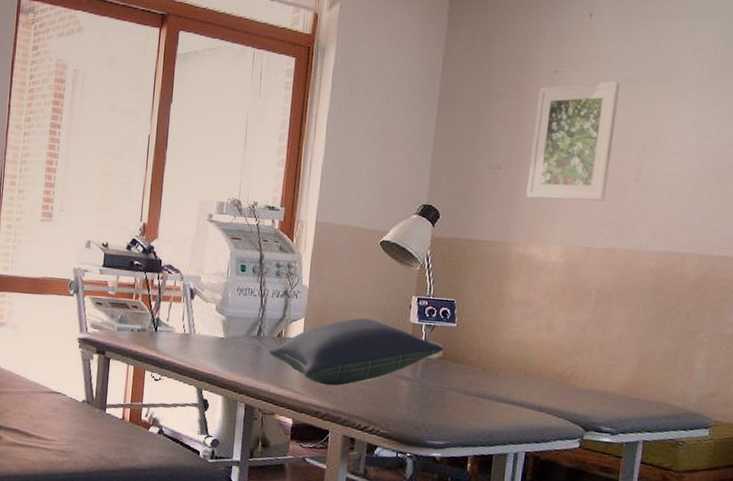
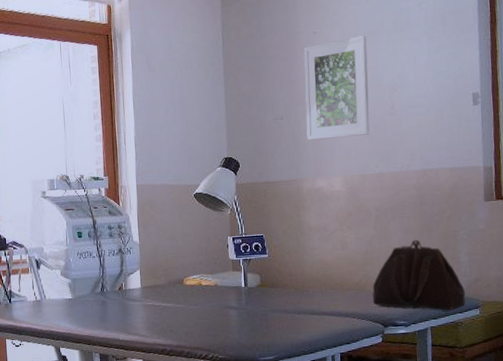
pillow: present [268,318,444,386] -> none [113,262,261,325]
handbag: none [575,334,694,427] -> present [372,239,466,312]

